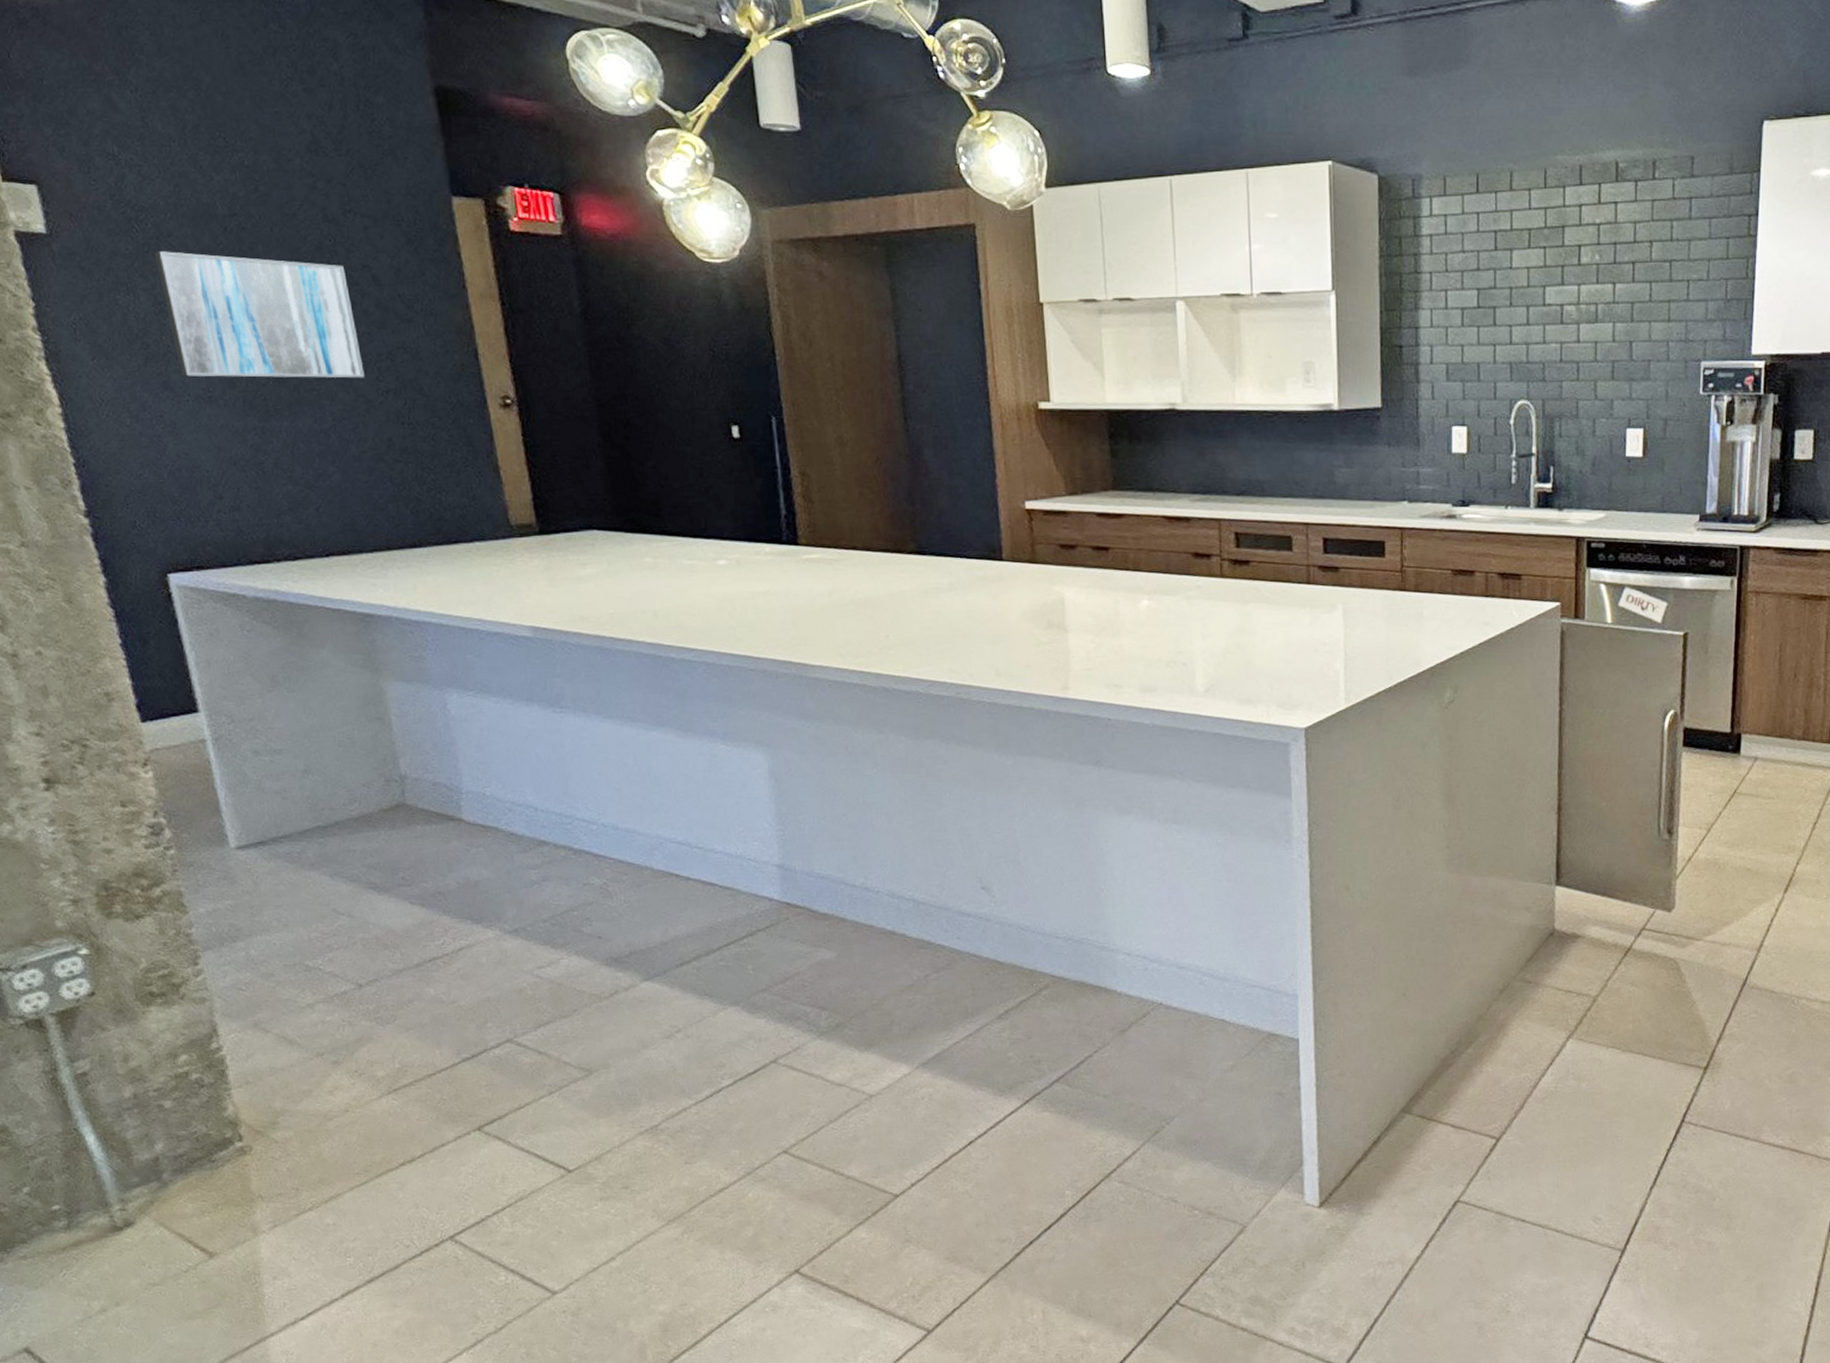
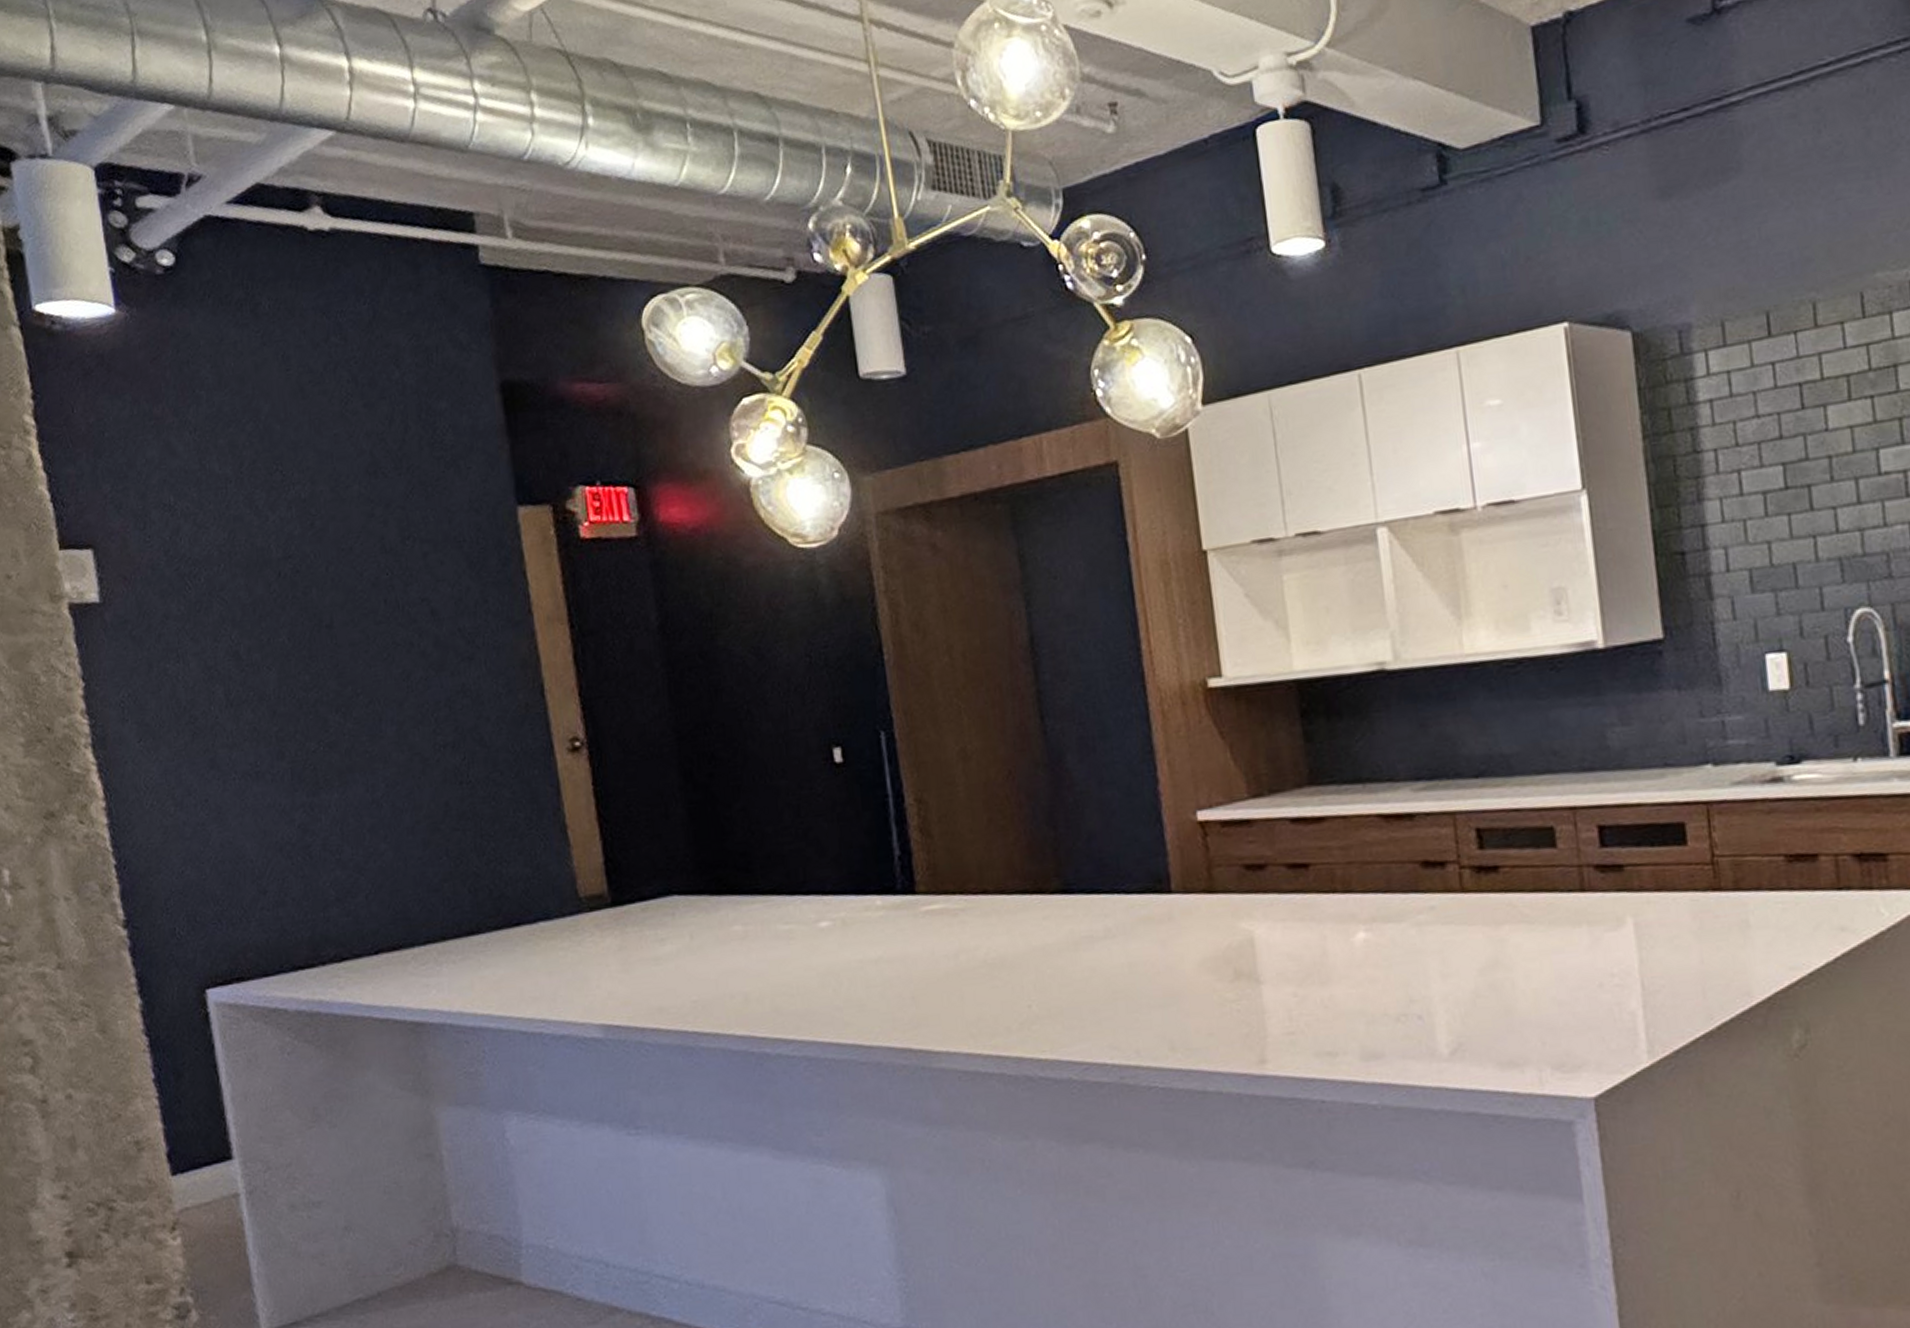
wall art: present [154,251,365,379] -> none [206,601,421,751]

